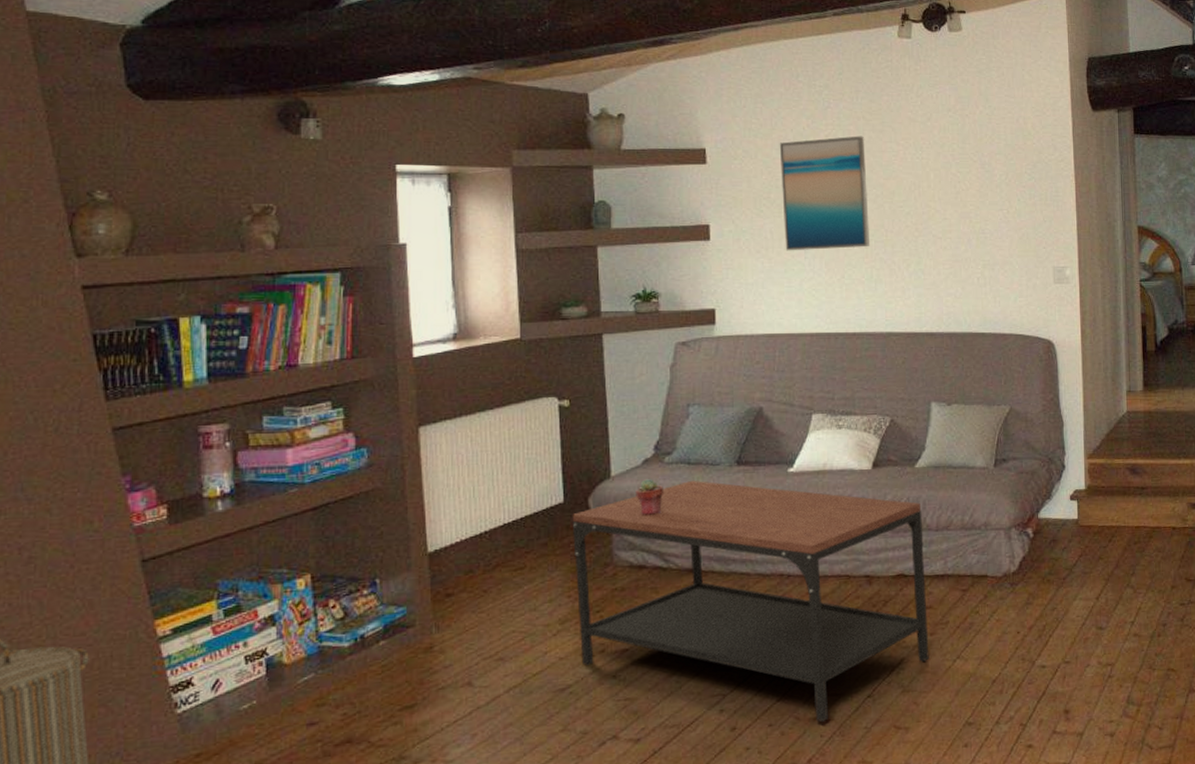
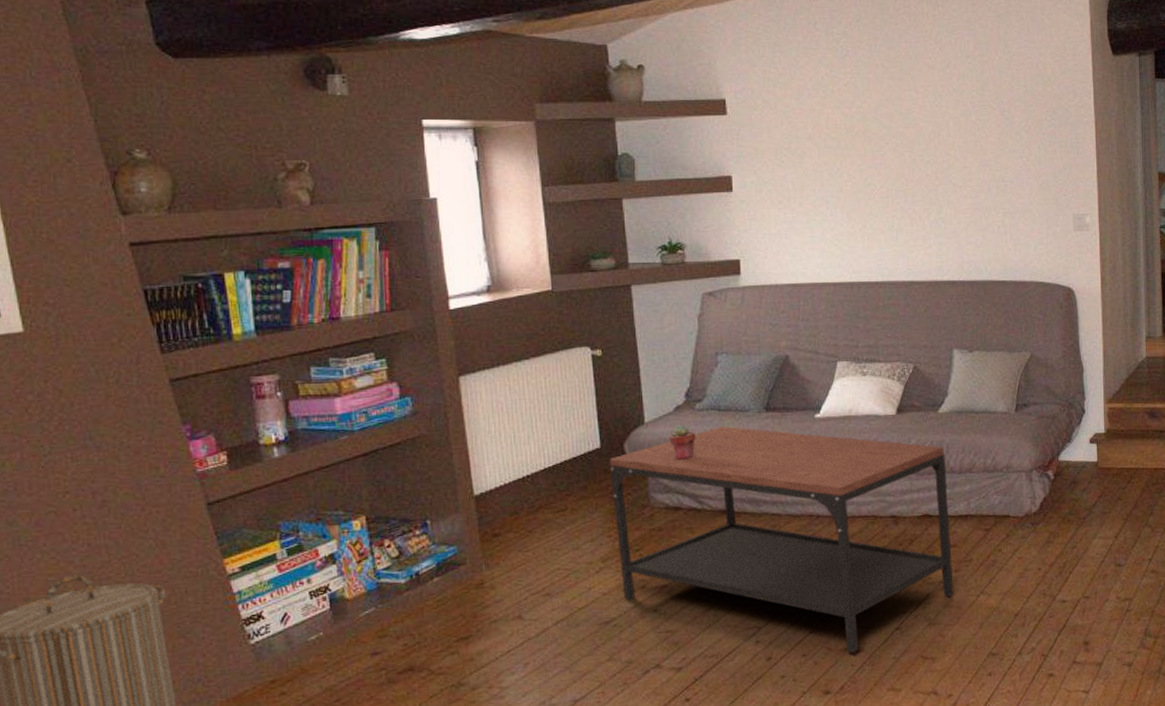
wall art: present [779,136,870,251] -> none [798,84,891,202]

